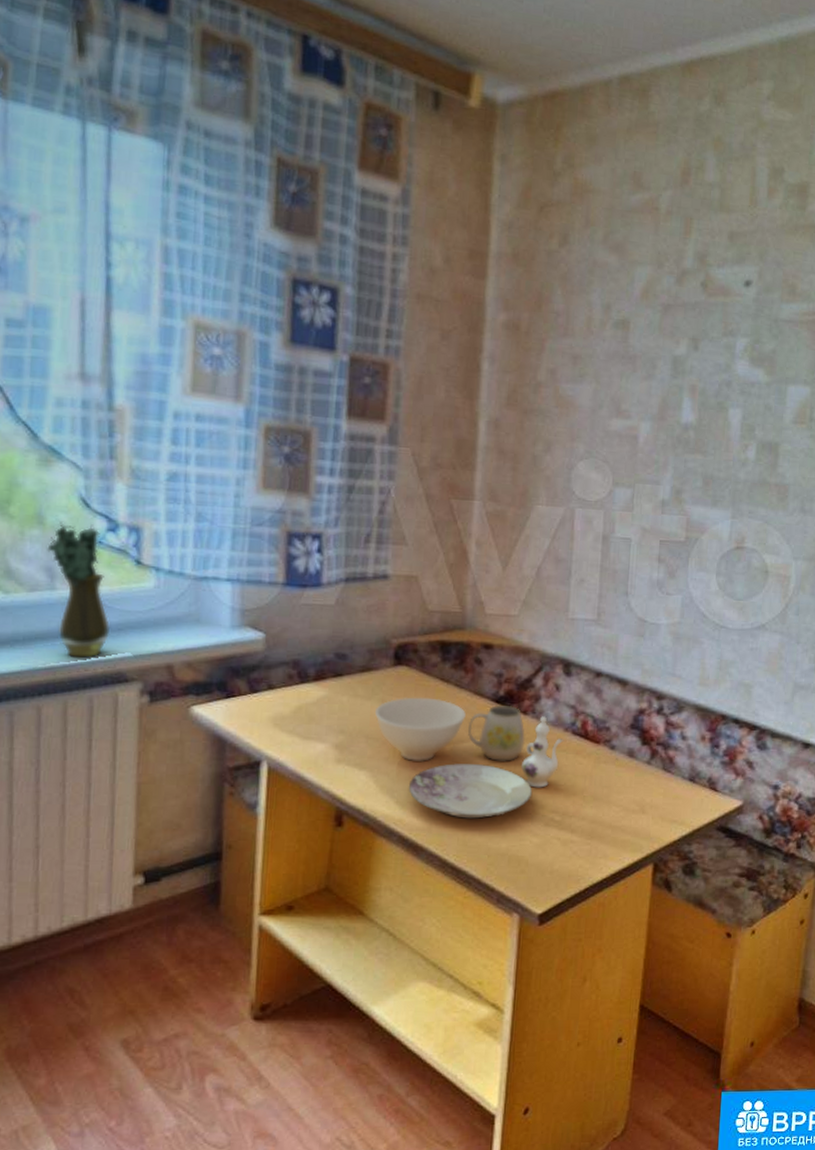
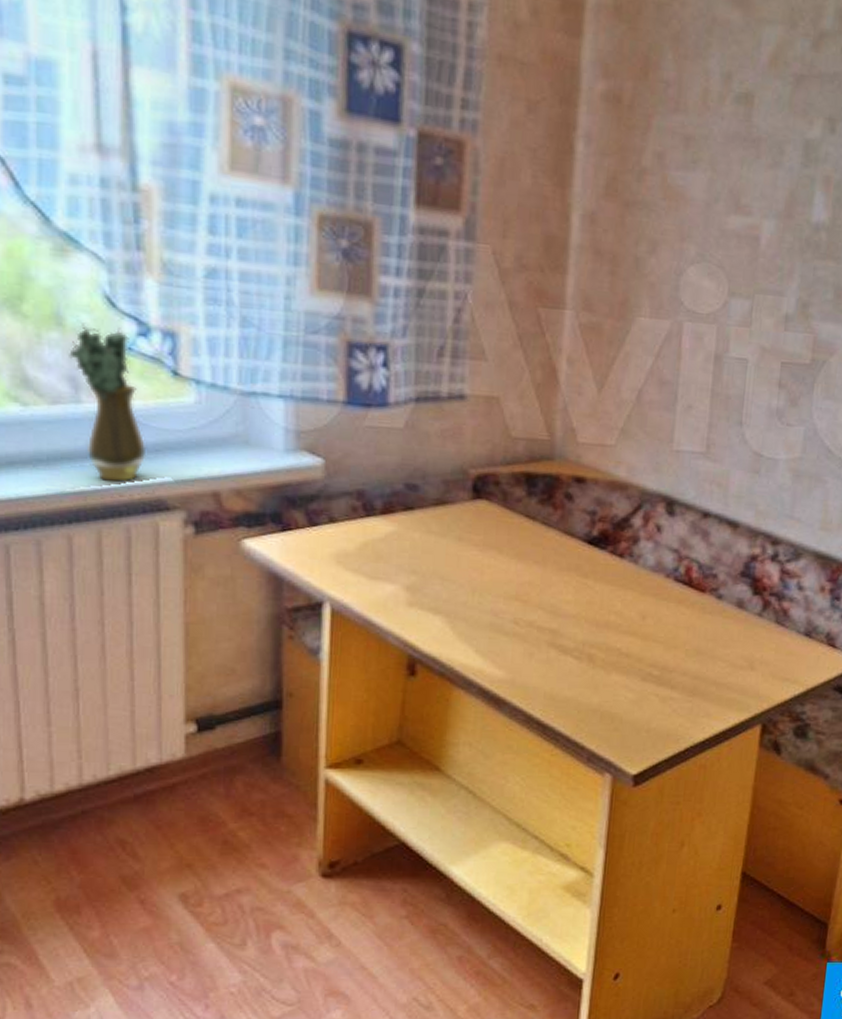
bowl: present [374,697,466,761] -> none [450,535,554,607]
plate: present [408,763,533,819] -> none [489,609,629,671]
mug: present [468,705,526,761] -> none [557,547,622,609]
ewer: present [520,716,564,788] -> none [615,560,665,640]

